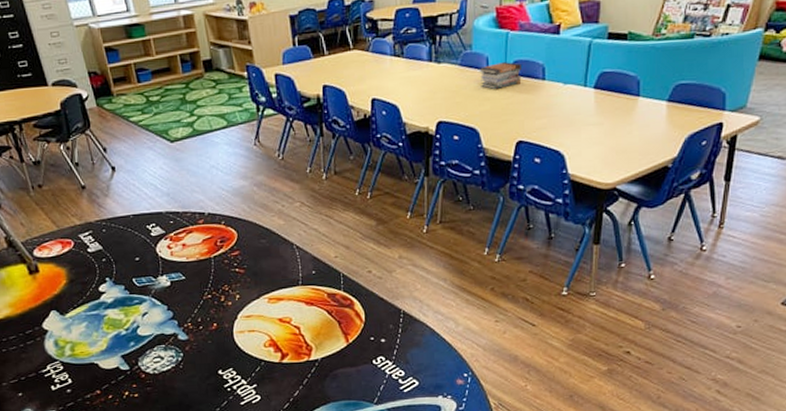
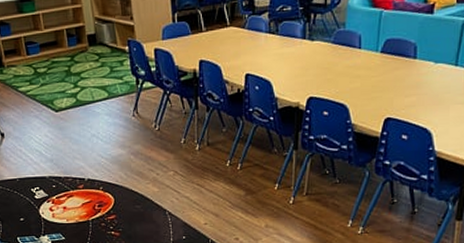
book stack: present [479,62,522,90] -> none [351,40,393,68]

